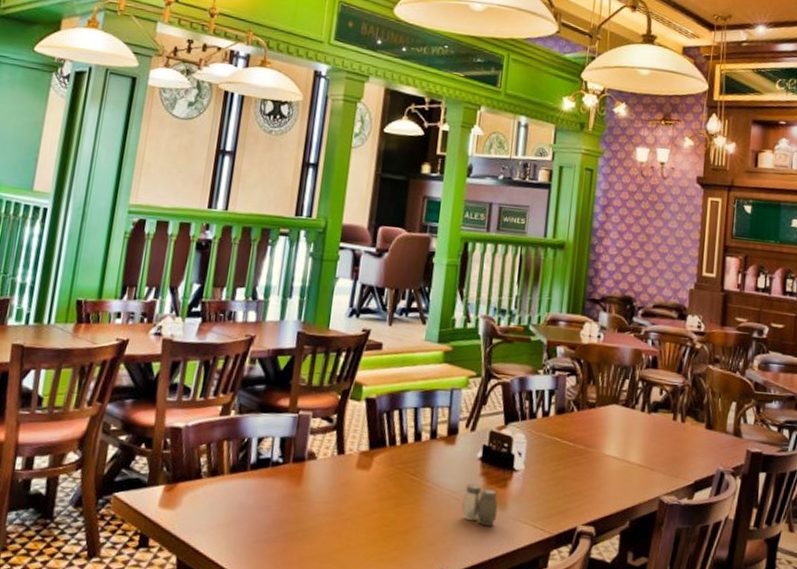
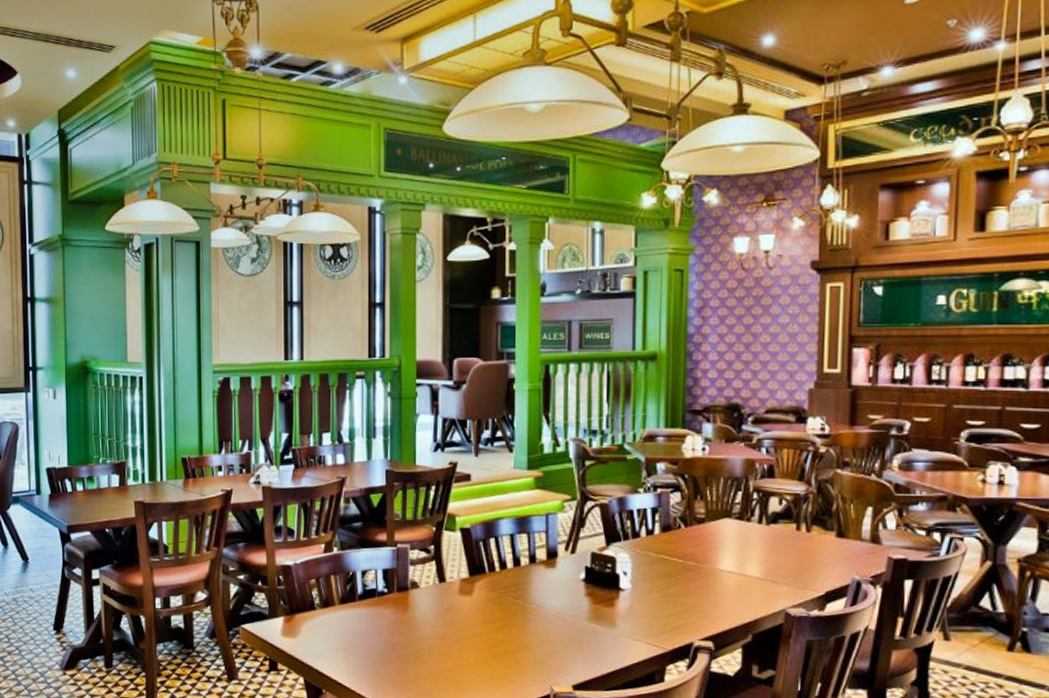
salt and pepper shaker: present [461,483,498,527] -> none [569,604,607,645]

